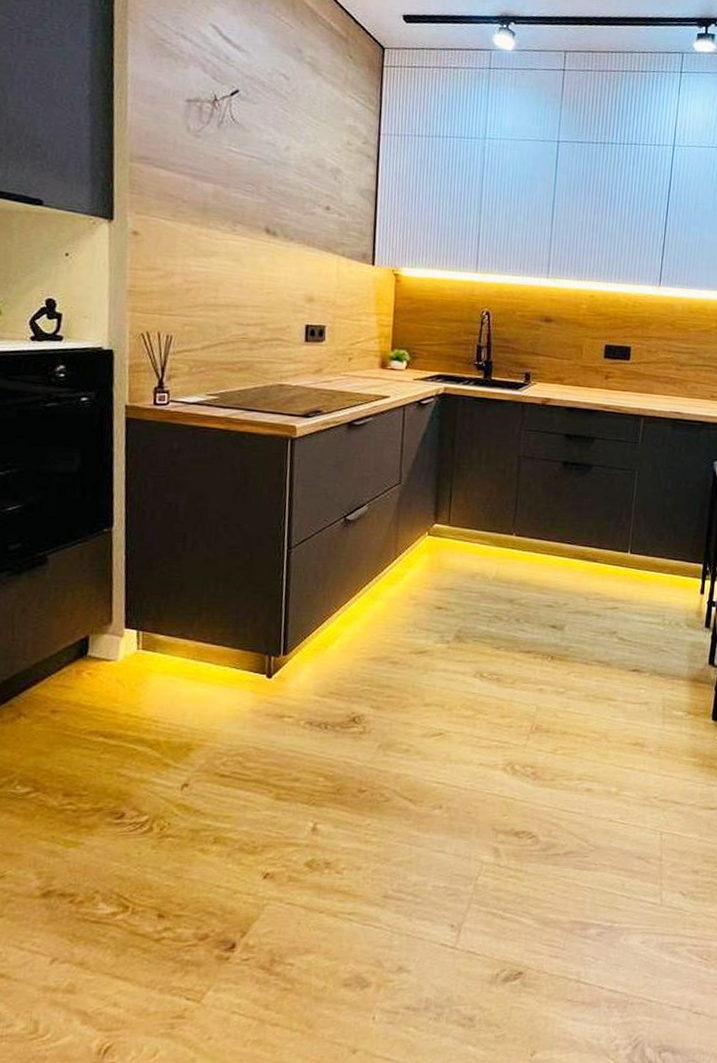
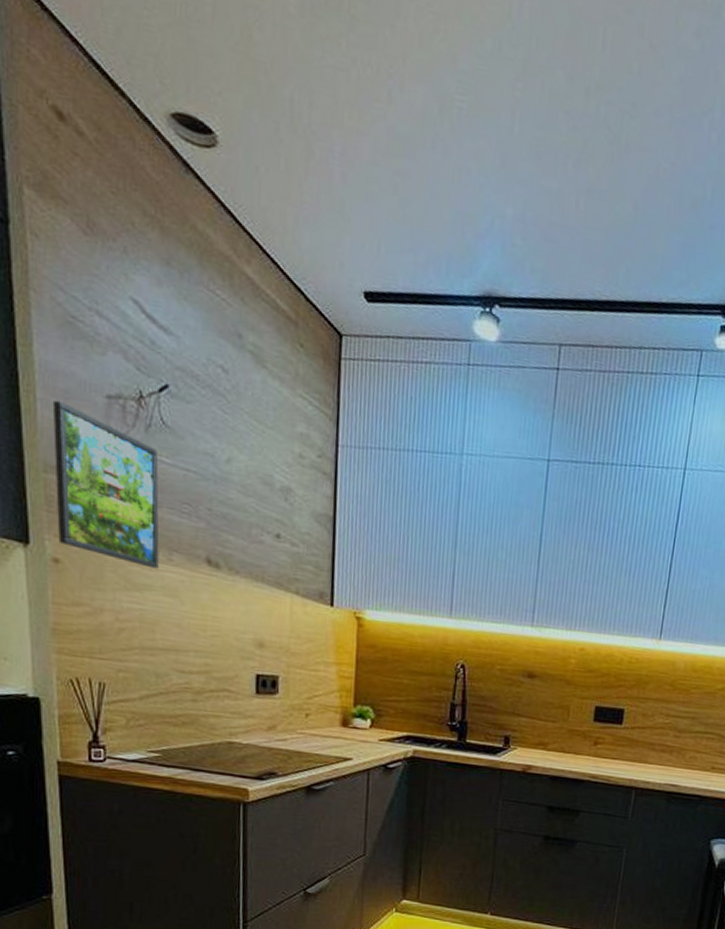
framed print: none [138,104,228,238] -> present [52,400,159,569]

